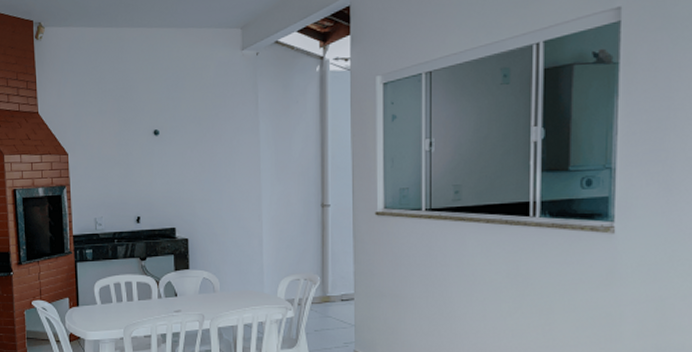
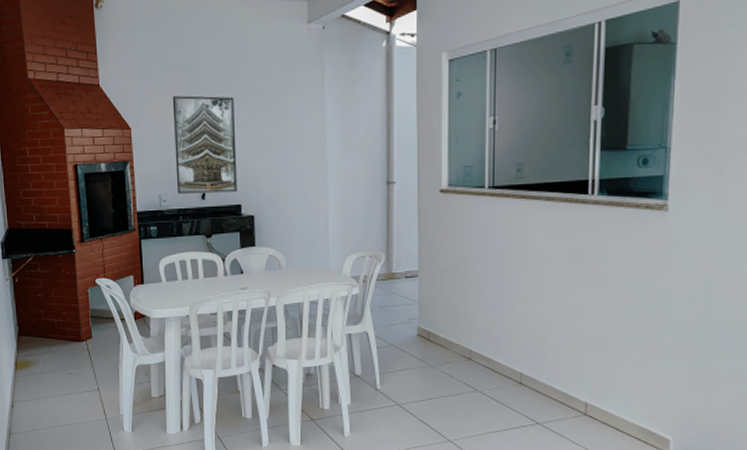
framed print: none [108,121,172,217] -> present [172,95,237,194]

